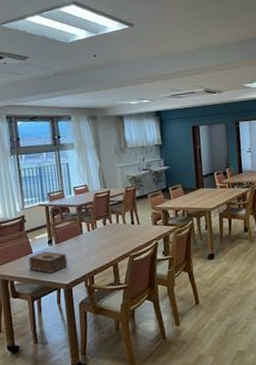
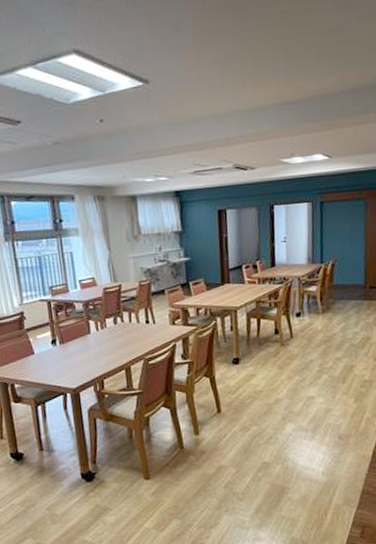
tissue box: present [29,251,68,275] -> none [30,352,74,378]

